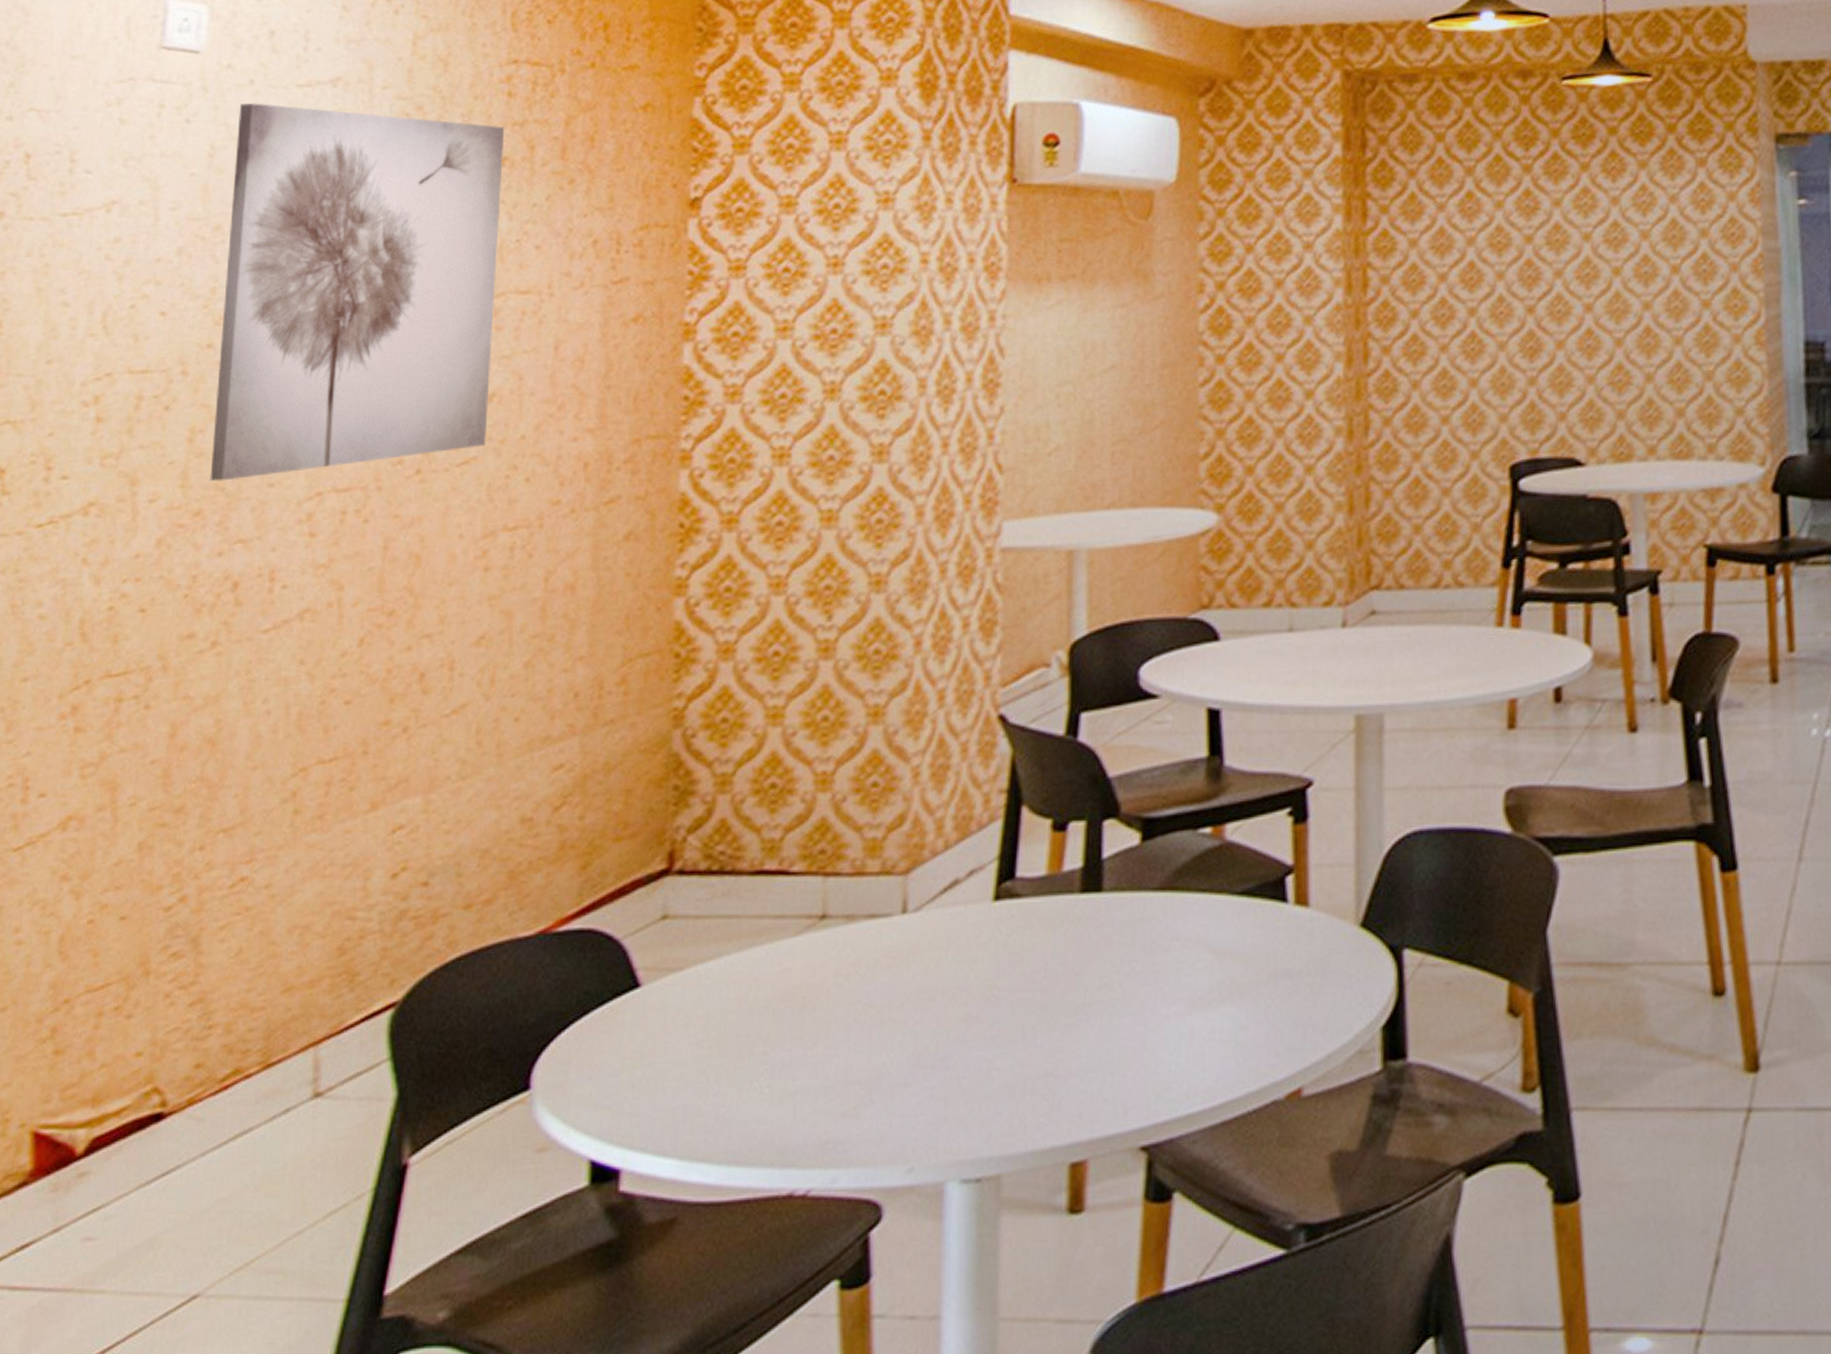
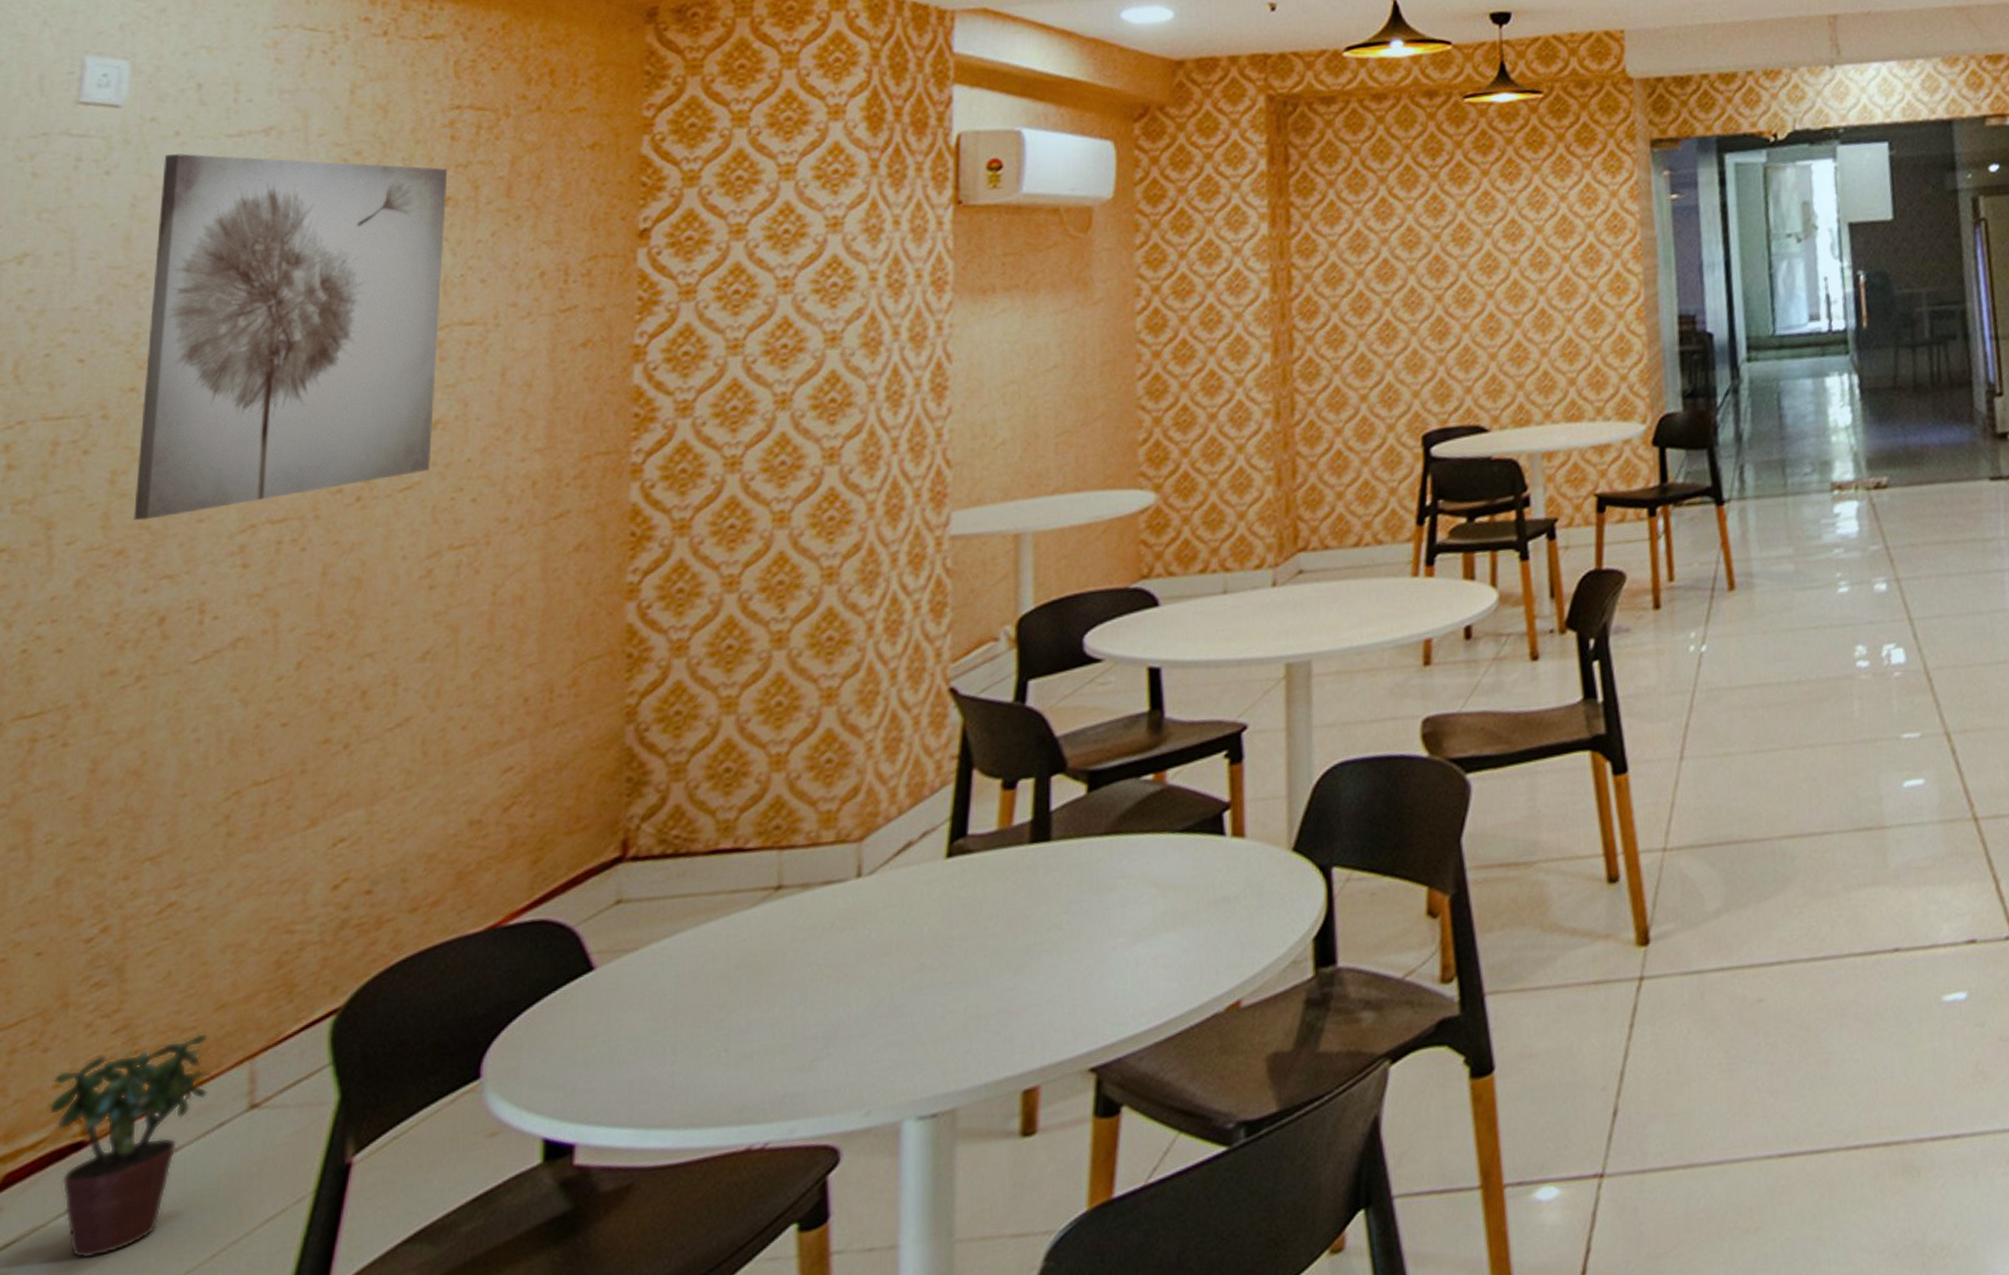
potted plant: none [132,1015,278,1232] -> present [49,1033,211,1259]

